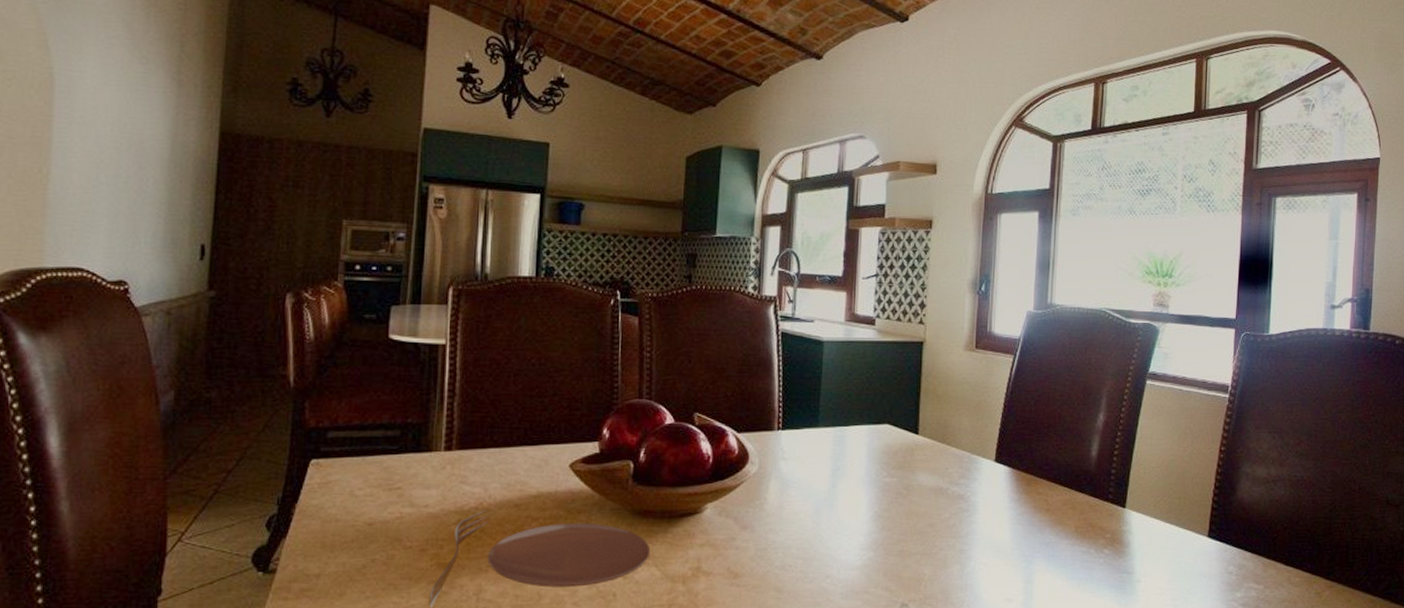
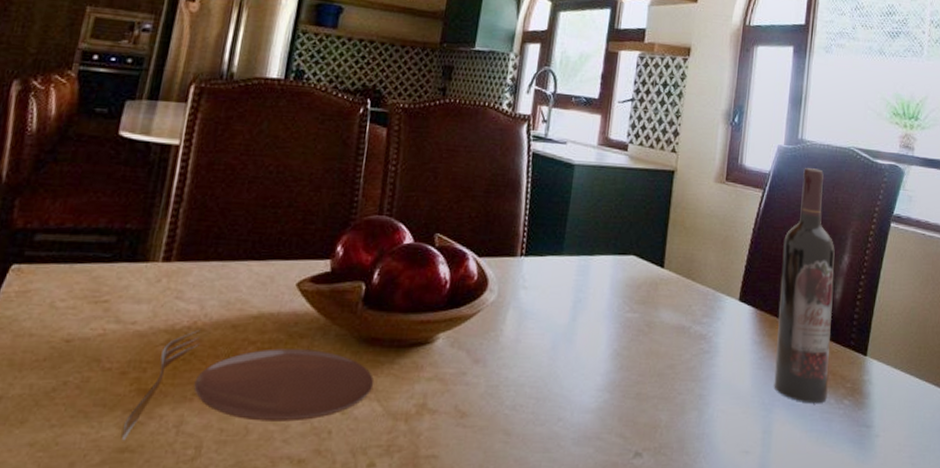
wine bottle: none [1033,331,1090,553] -> present [774,168,835,403]

